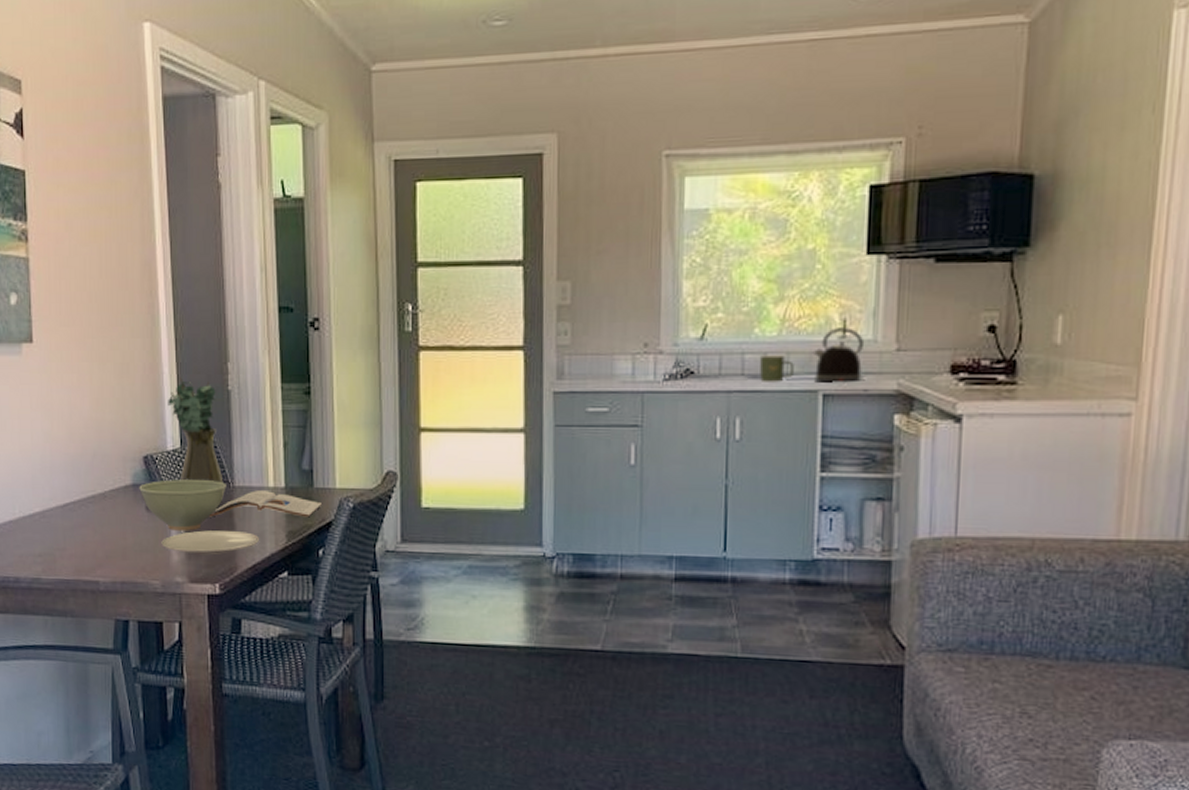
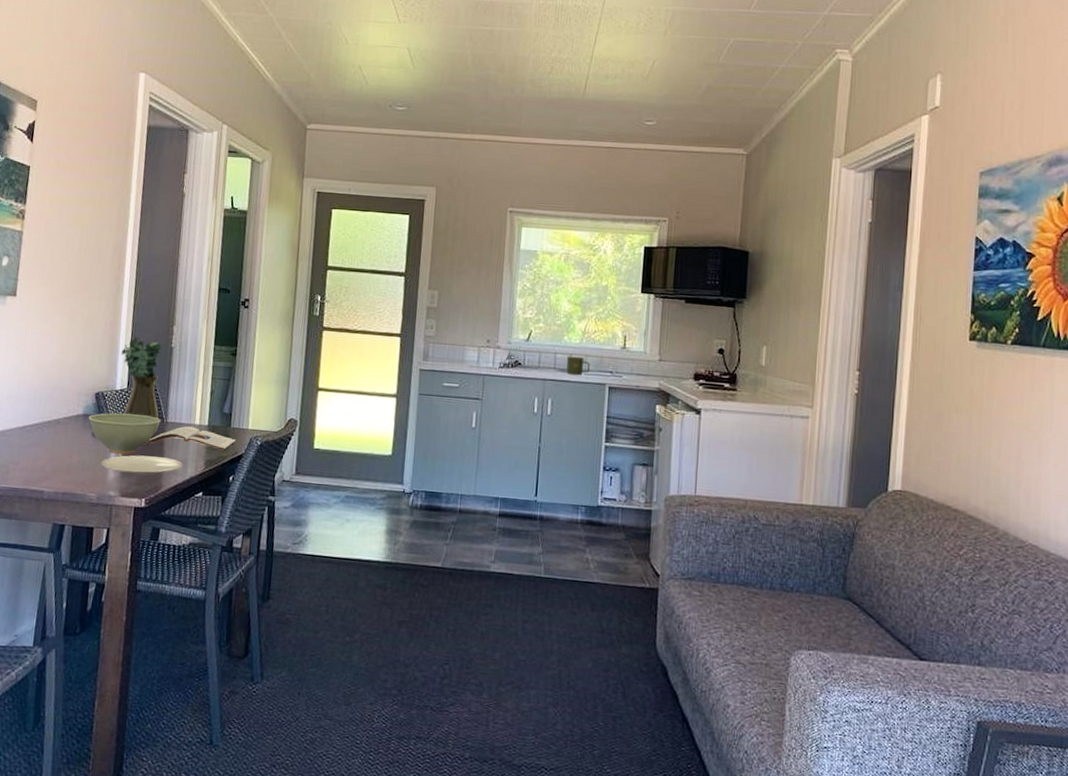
kettle: present [812,328,865,384] -> none [603,341,638,381]

